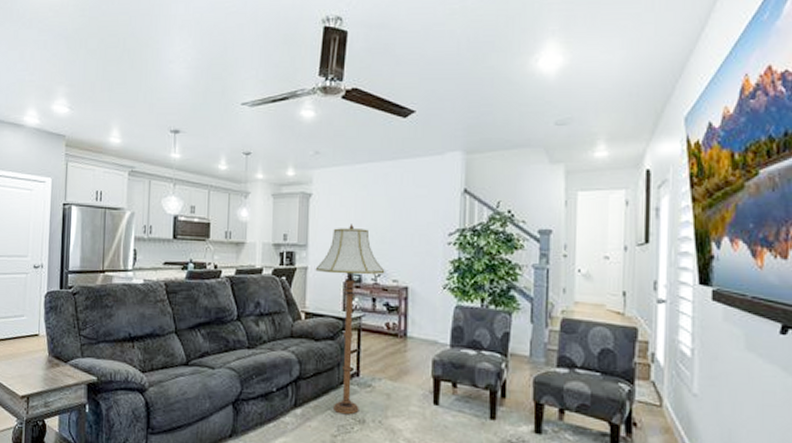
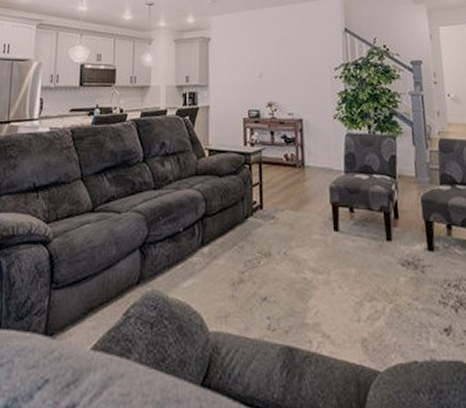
floor lamp: present [315,224,385,415] -> none [217,64,281,249]

